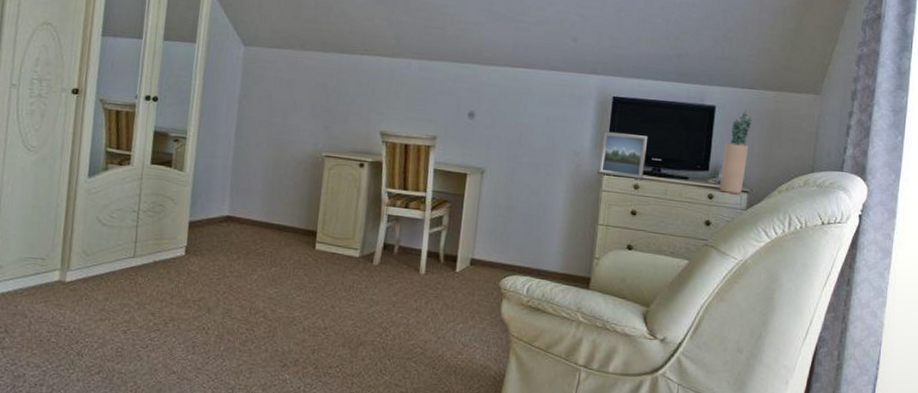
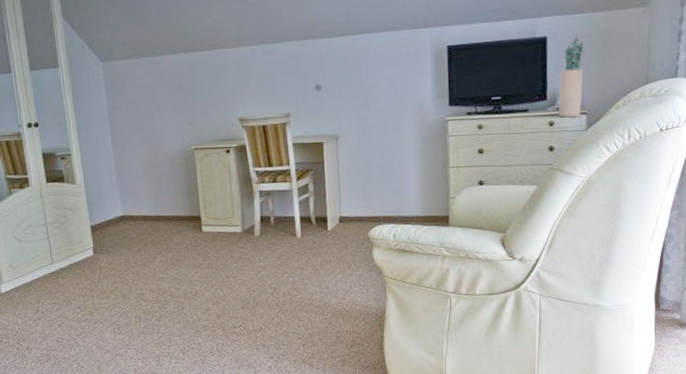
picture frame: present [597,130,649,179] -> none [442,78,486,122]

